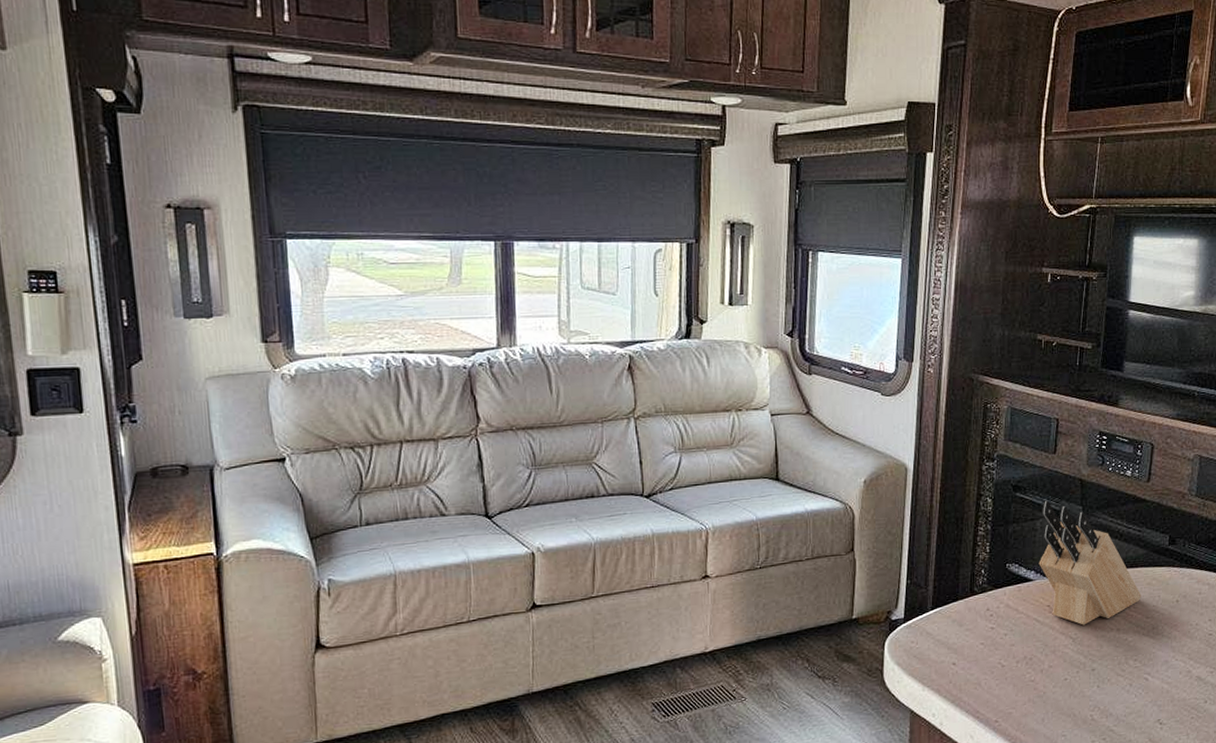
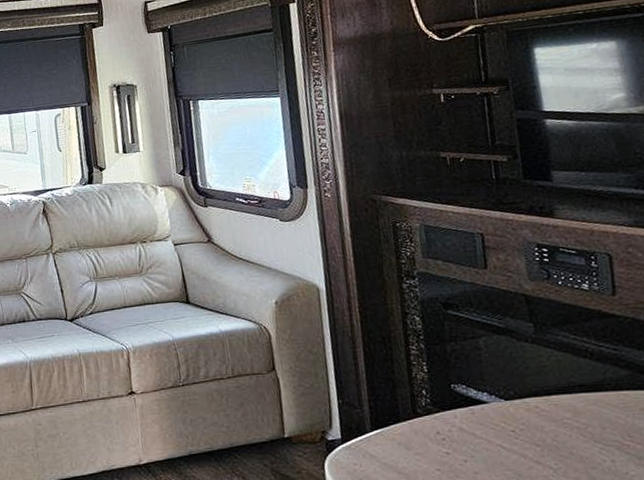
knife block: present [1038,500,1142,625] -> none [481,317,637,455]

